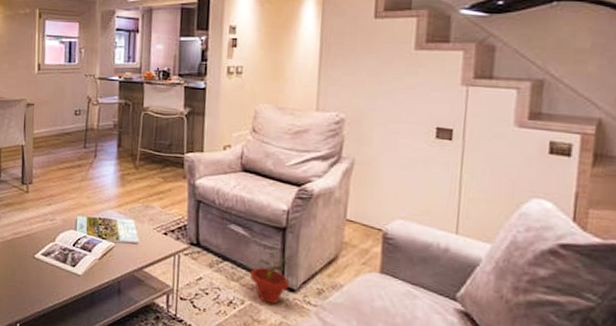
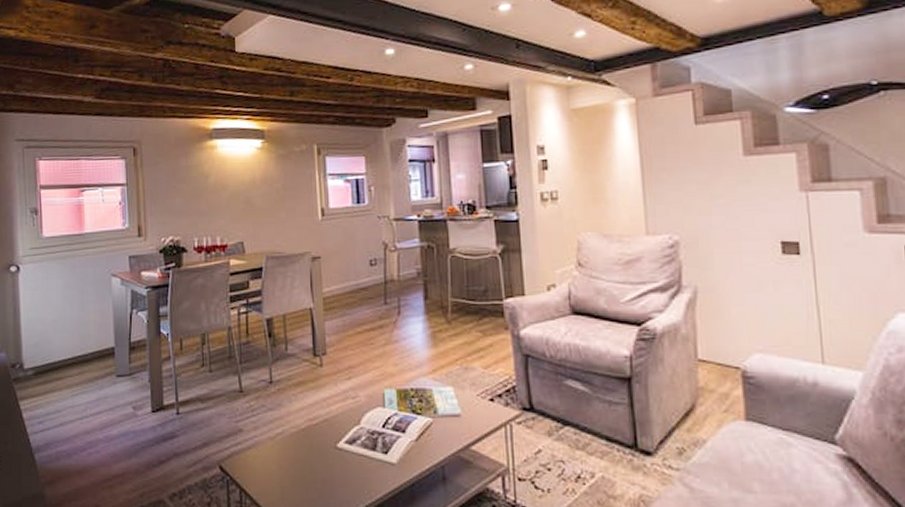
potted plant: present [250,245,294,305] -> none [598,400,645,474]

